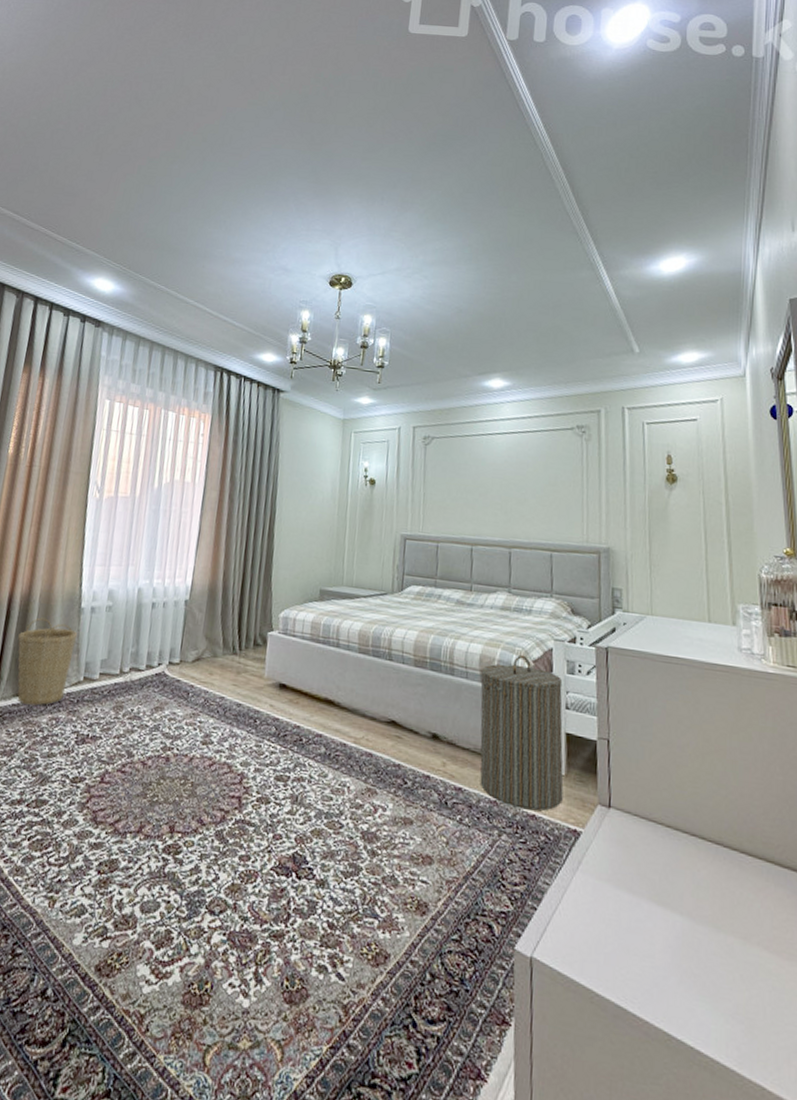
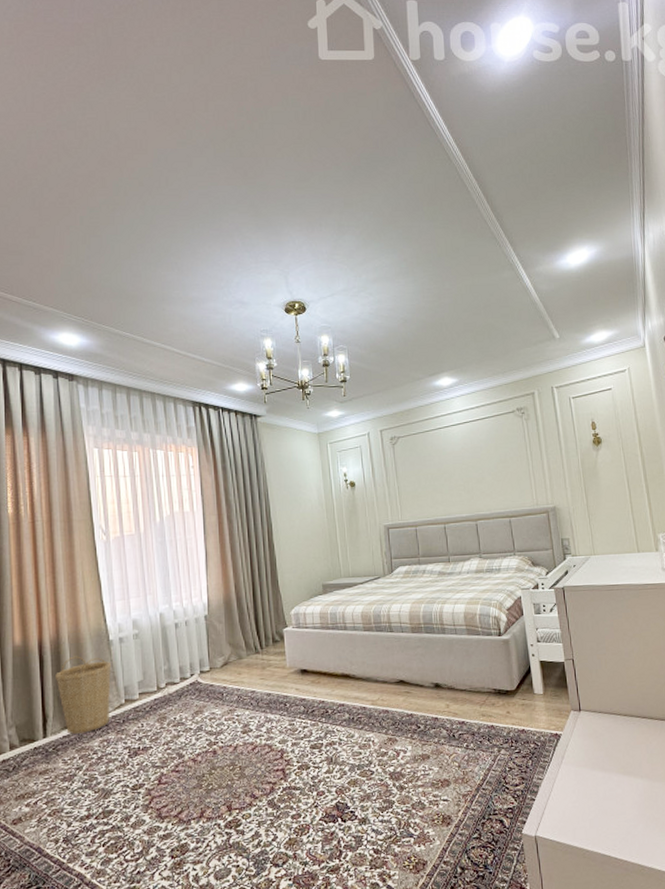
laundry hamper: present [480,654,564,811] -> none [467,606,544,727]

